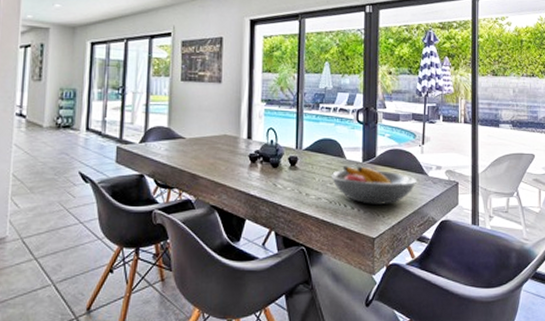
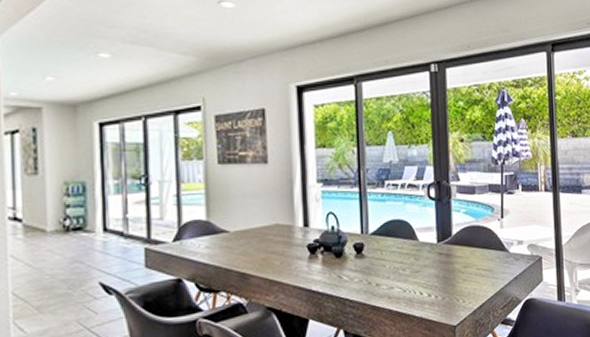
fruit bowl: present [331,166,416,205] -> none [403,248,497,290]

